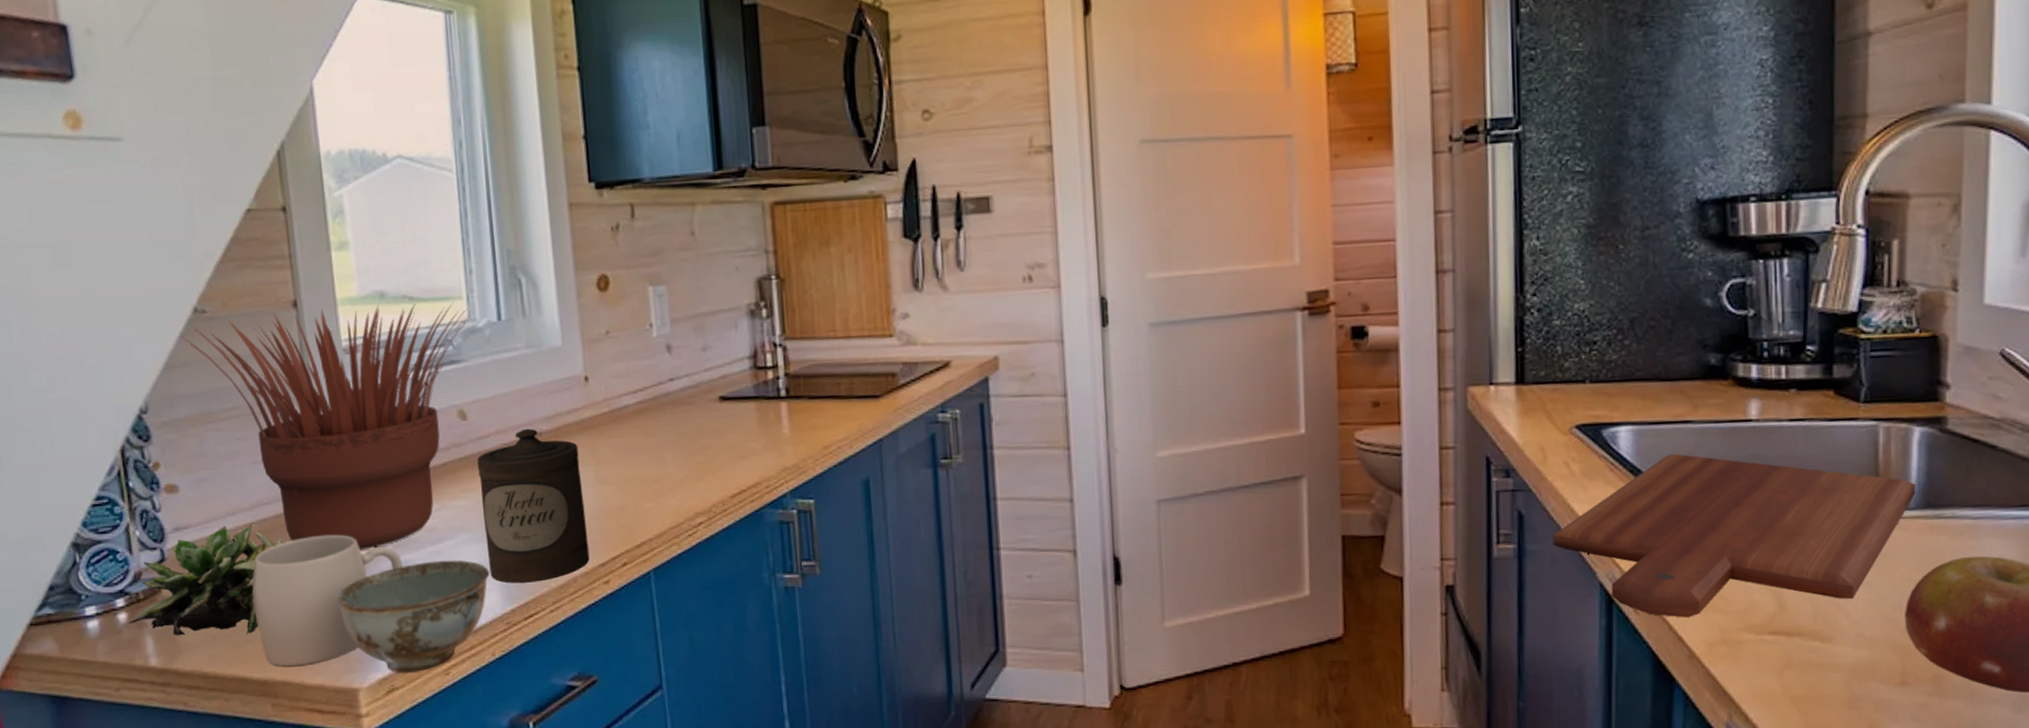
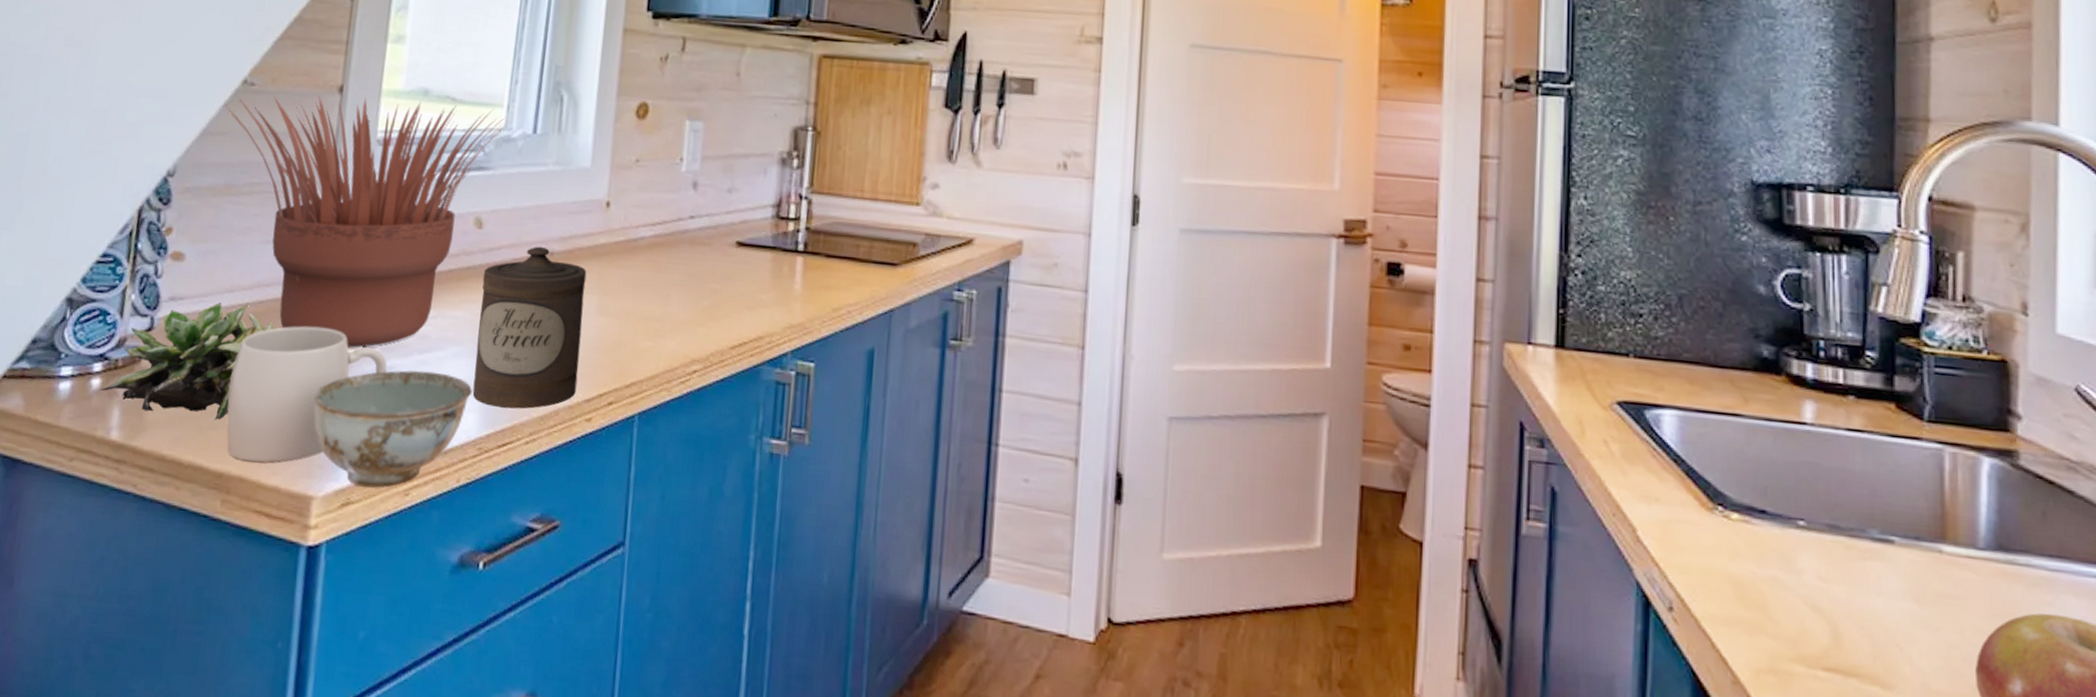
cutting board: present [1553,453,1916,618] -> none [1587,447,1986,643]

